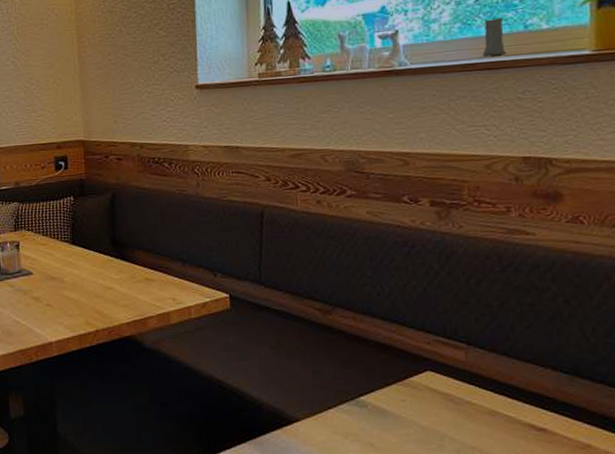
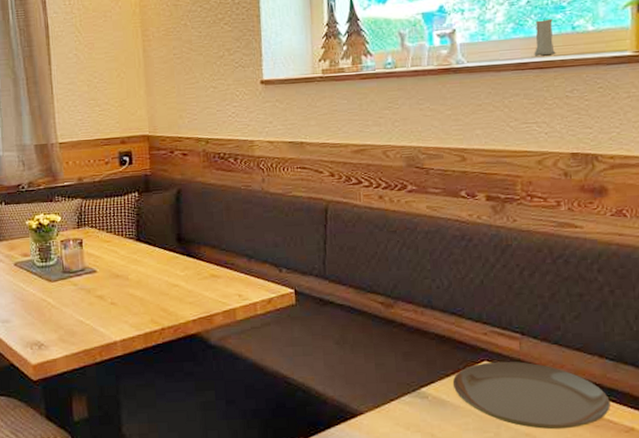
plate: none [393,371,565,444] -> present [452,361,610,430]

